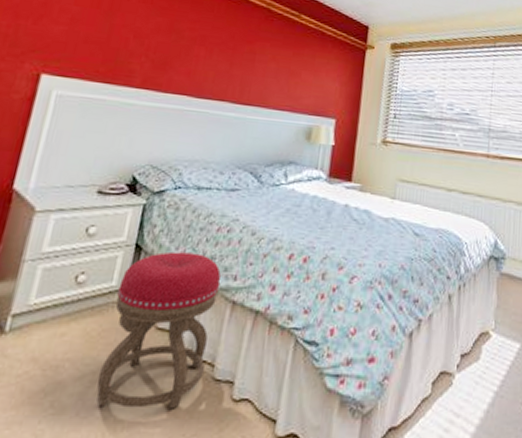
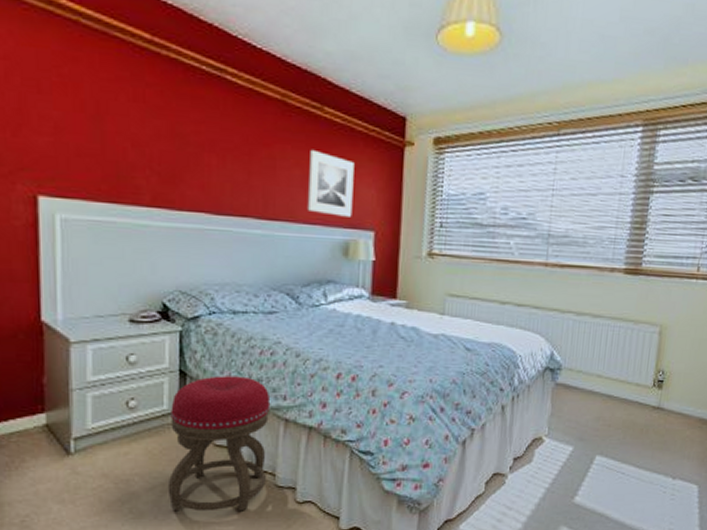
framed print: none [277,47,323,106] -> present [307,149,354,217]

